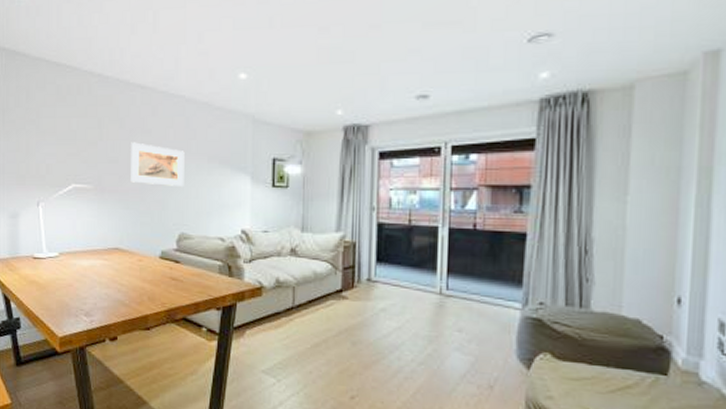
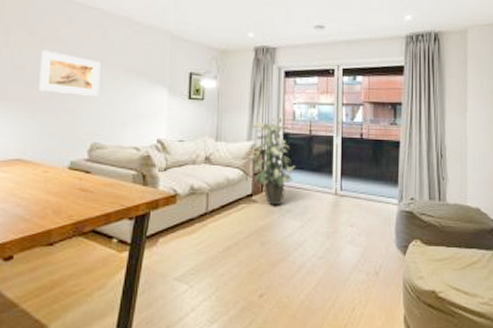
indoor plant: none [339,207,393,304] -> present [249,119,297,206]

